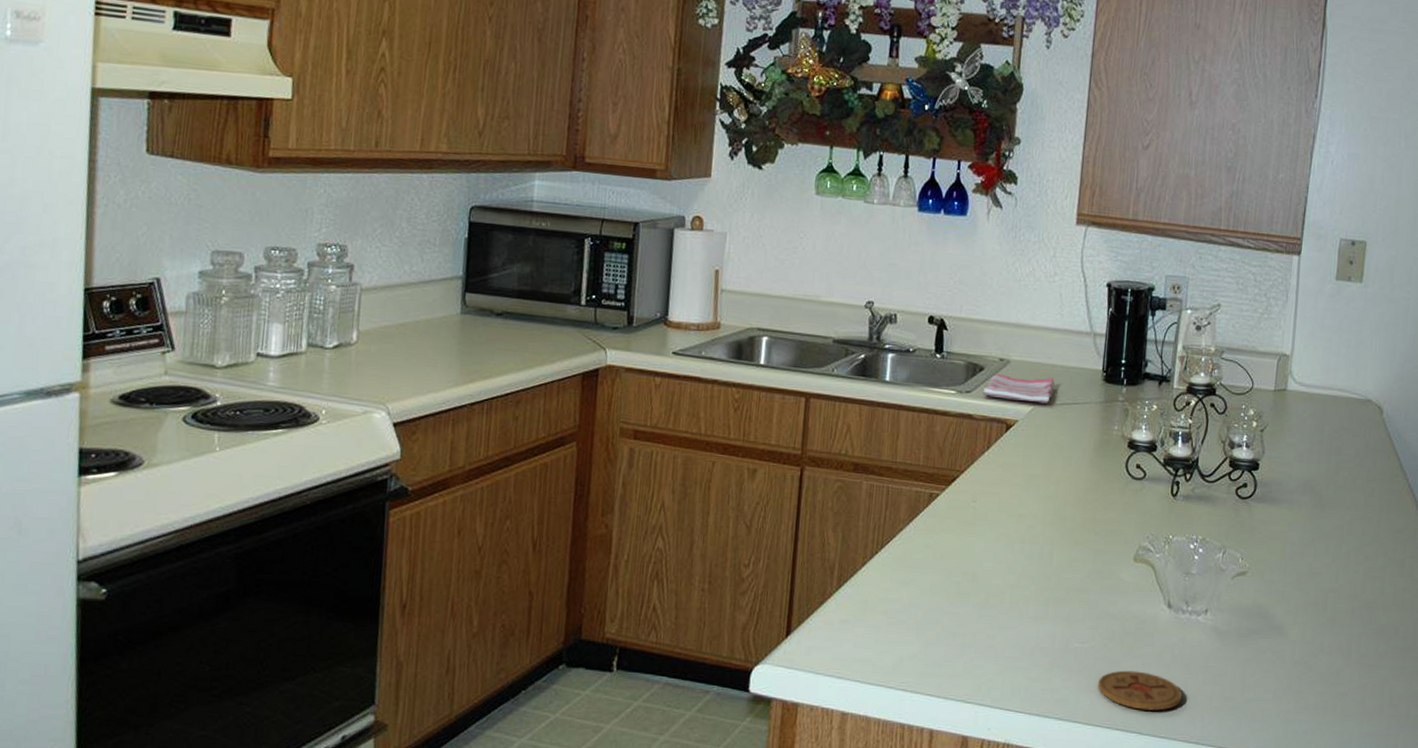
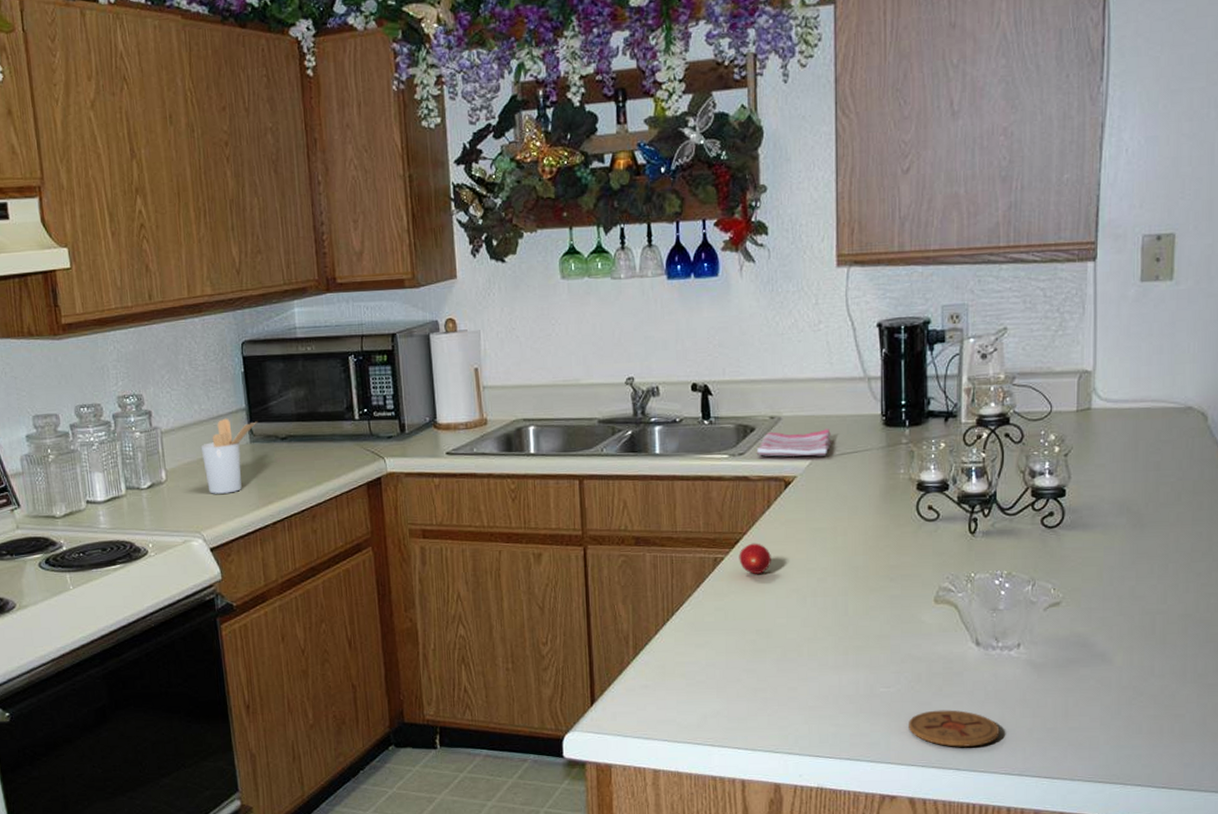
utensil holder: none [403,284,473,366] -> present [200,418,257,494]
fruit: none [954,482,985,515] -> present [739,543,771,574]

